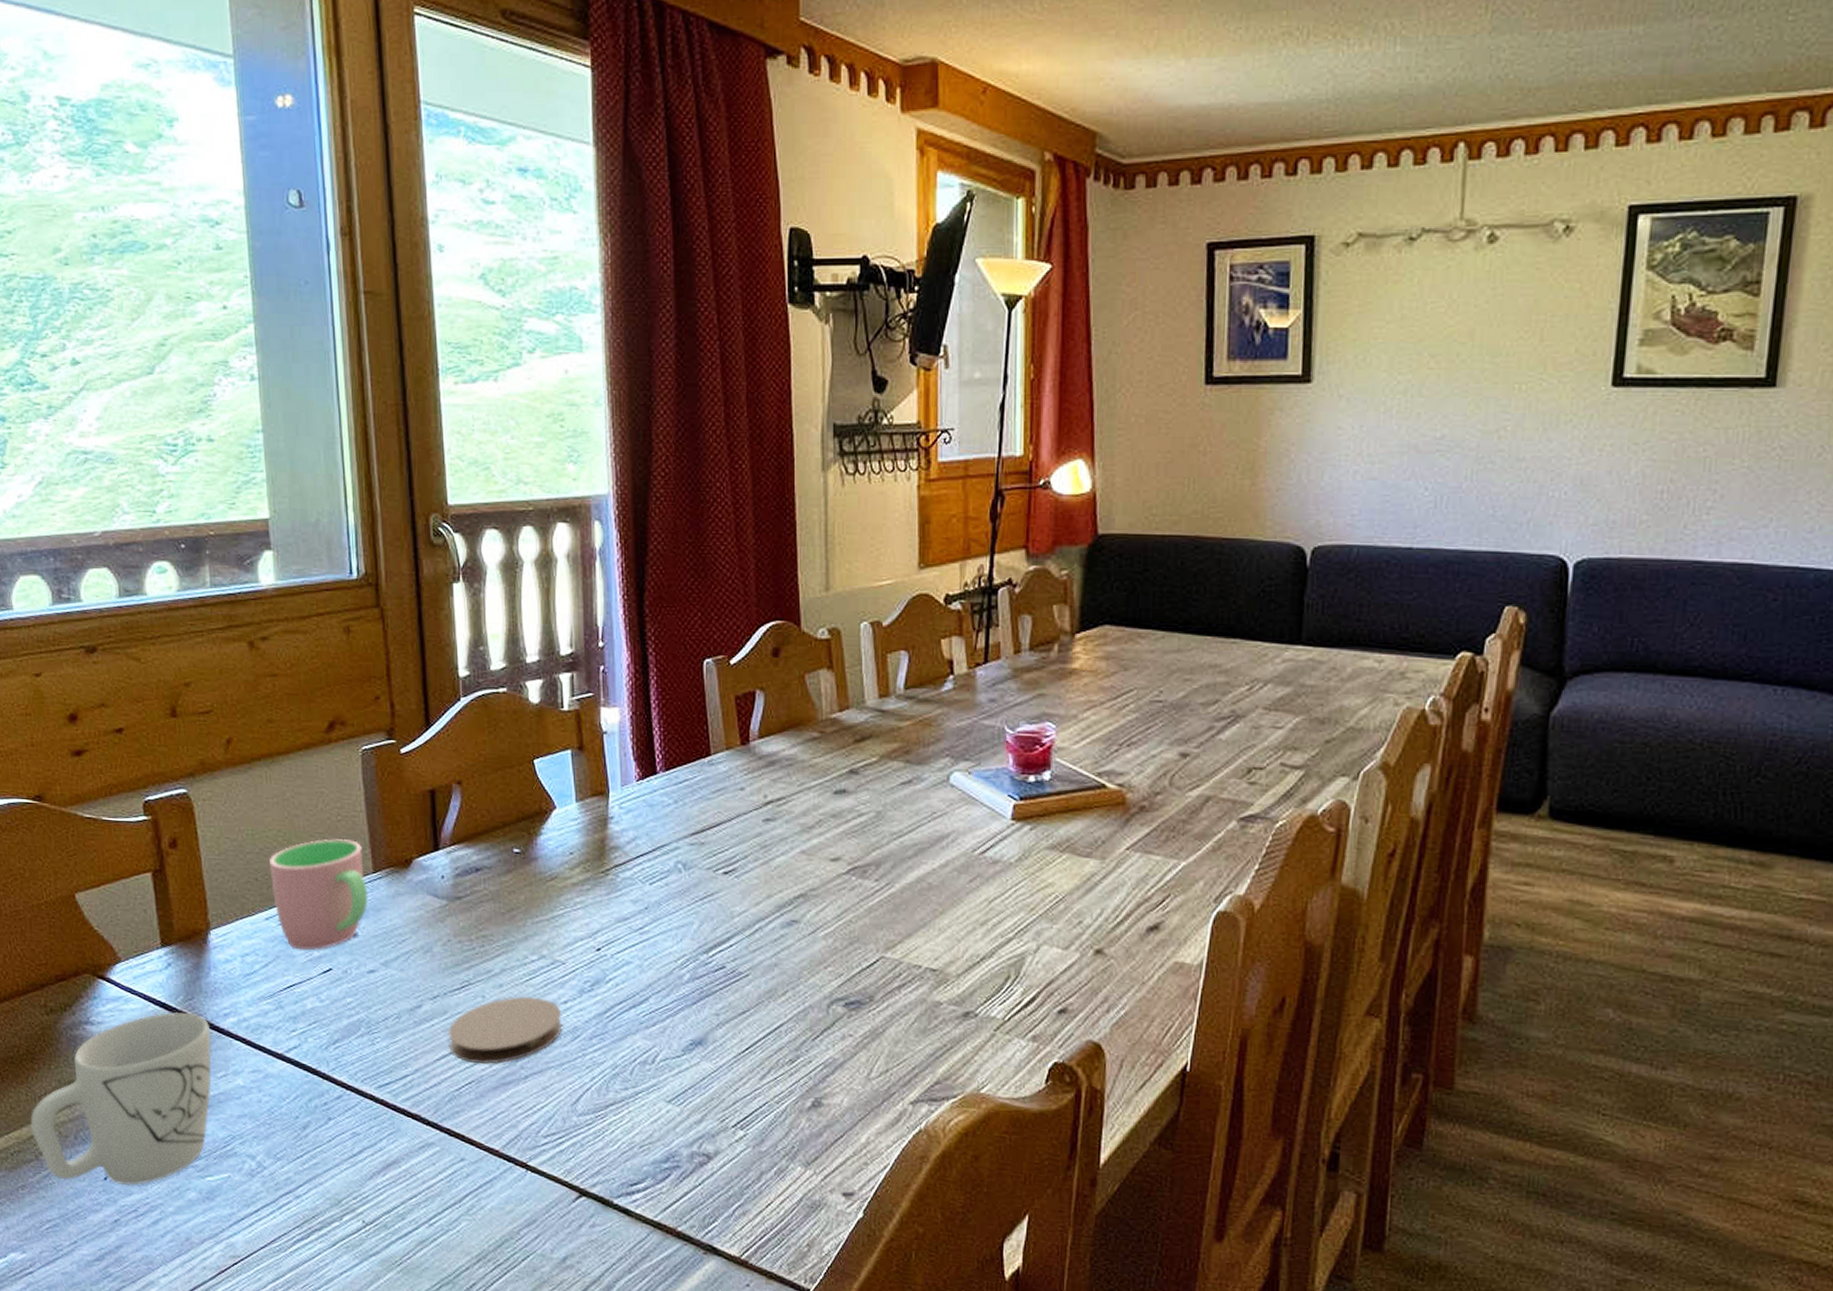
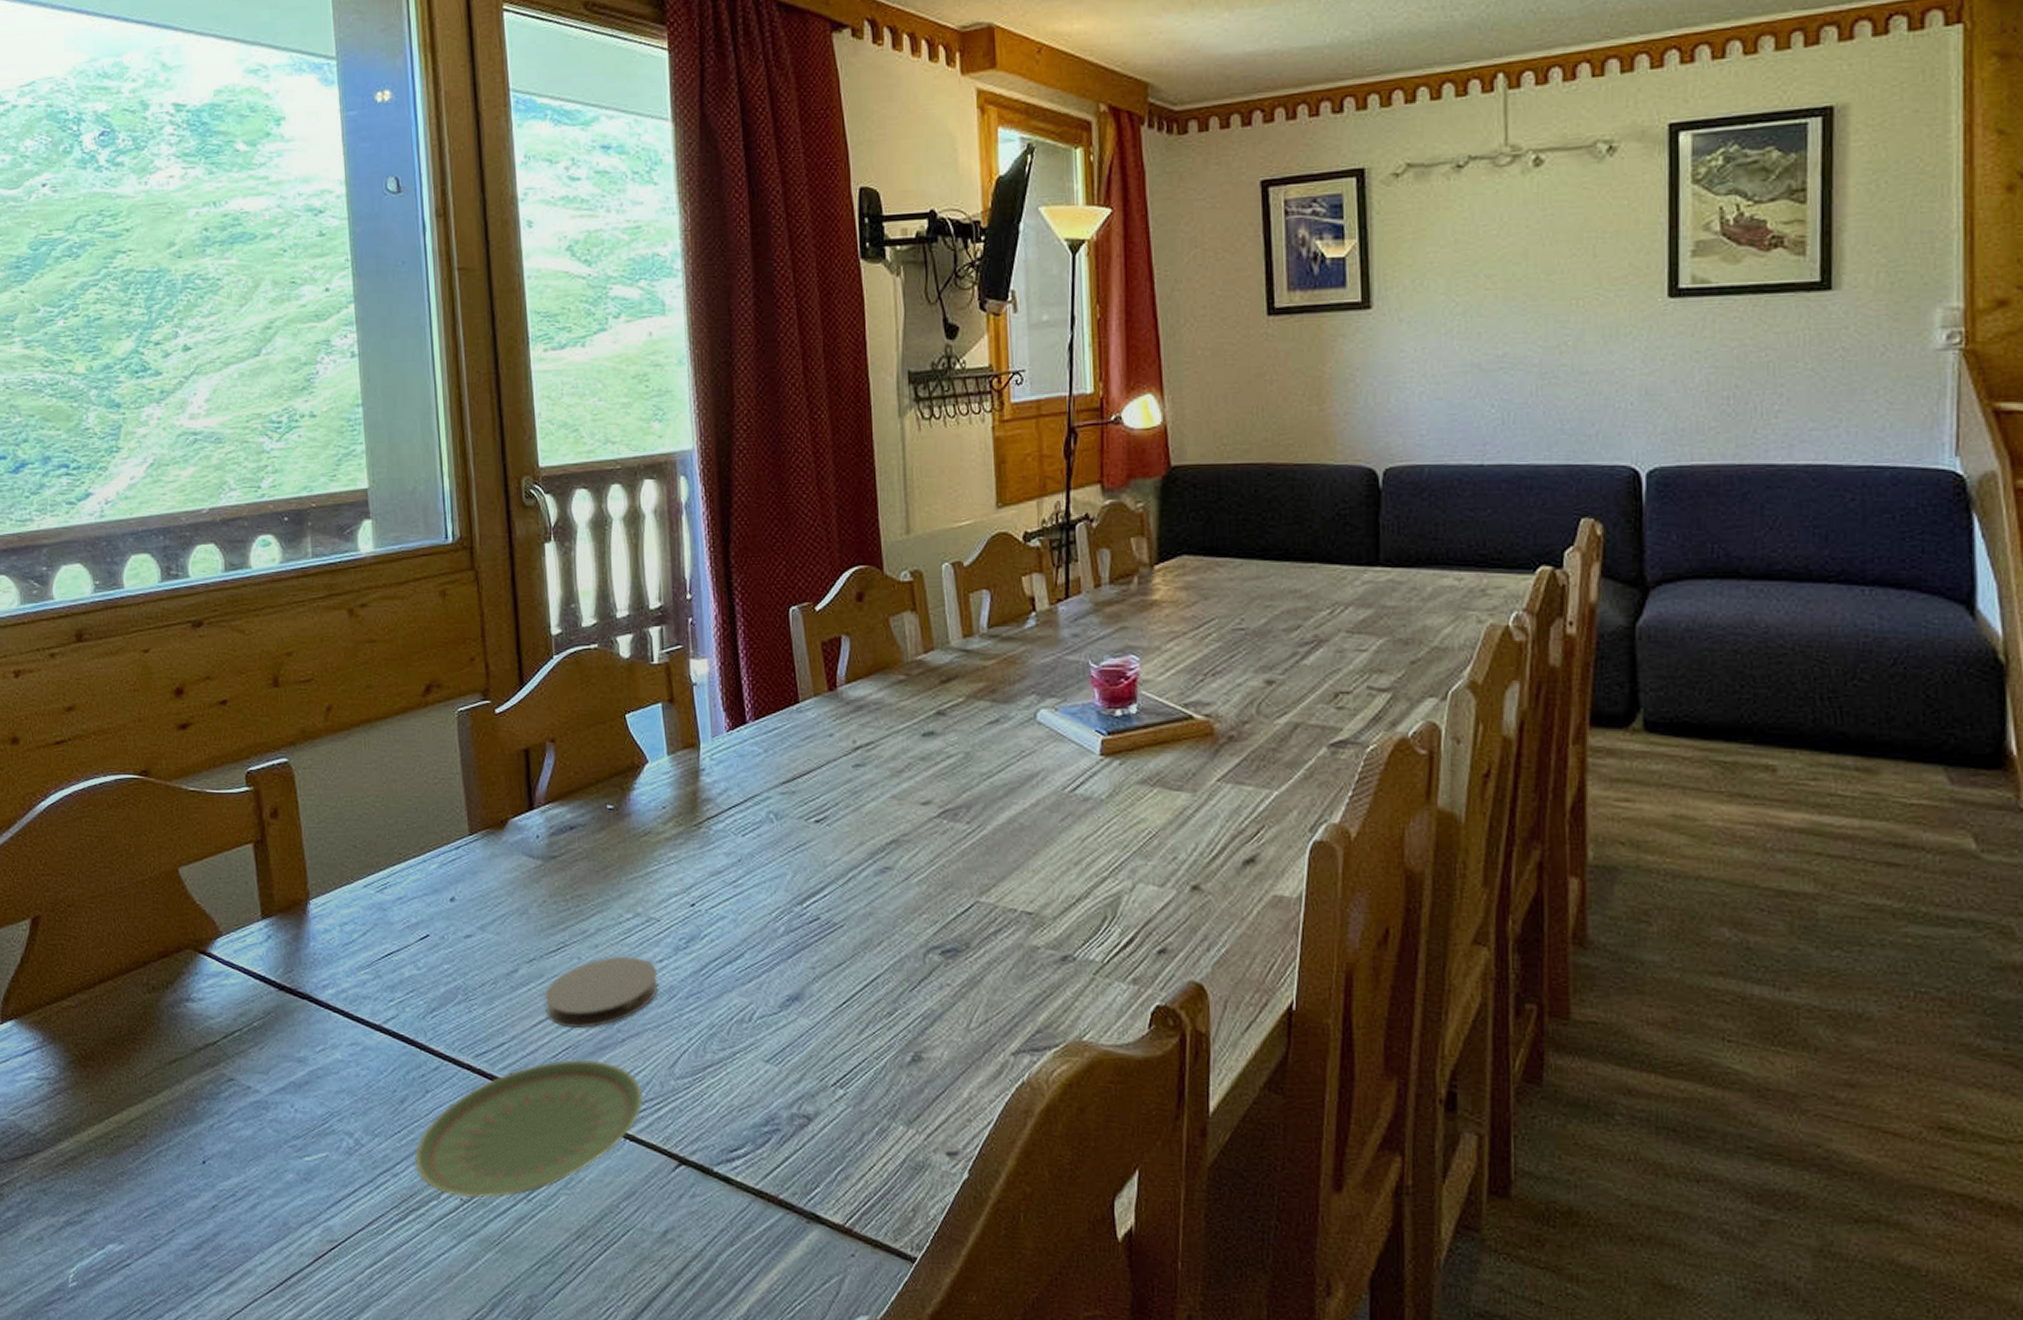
mug: present [30,1012,212,1186] -> none [130,986,311,1169]
cup: present [270,839,368,951] -> none [368,802,465,917]
plate: none [317,1093,546,1222] -> present [415,1059,644,1199]

